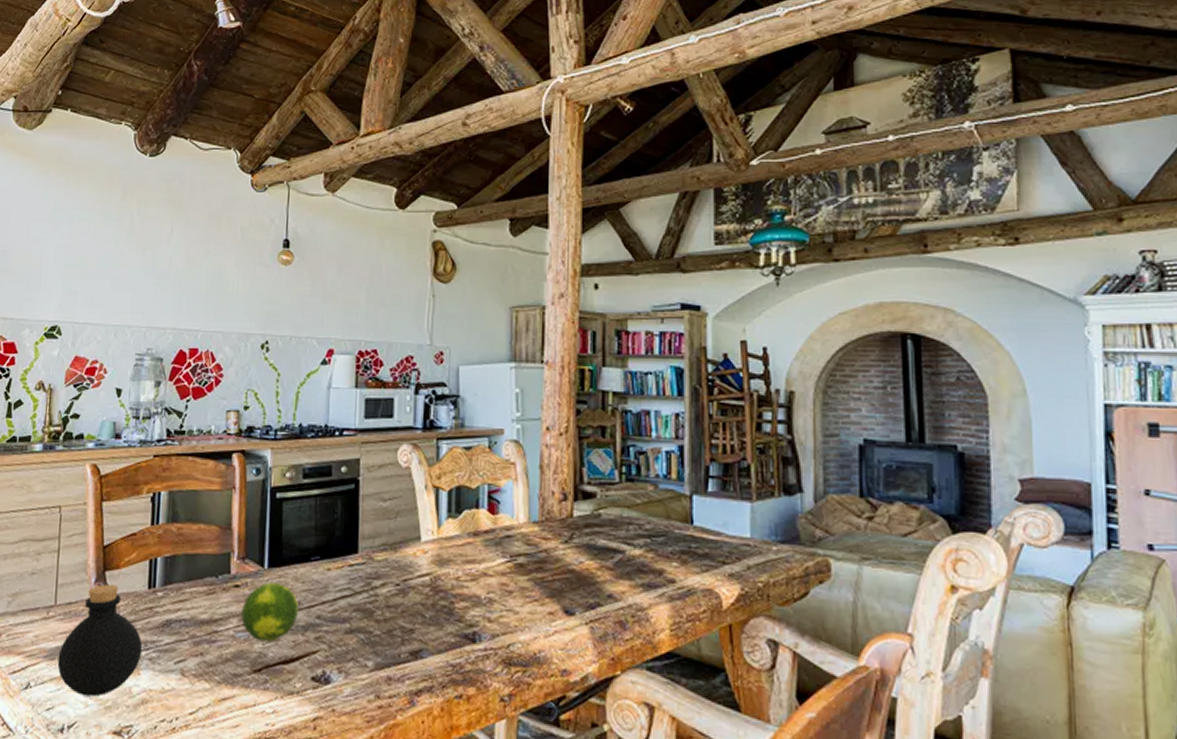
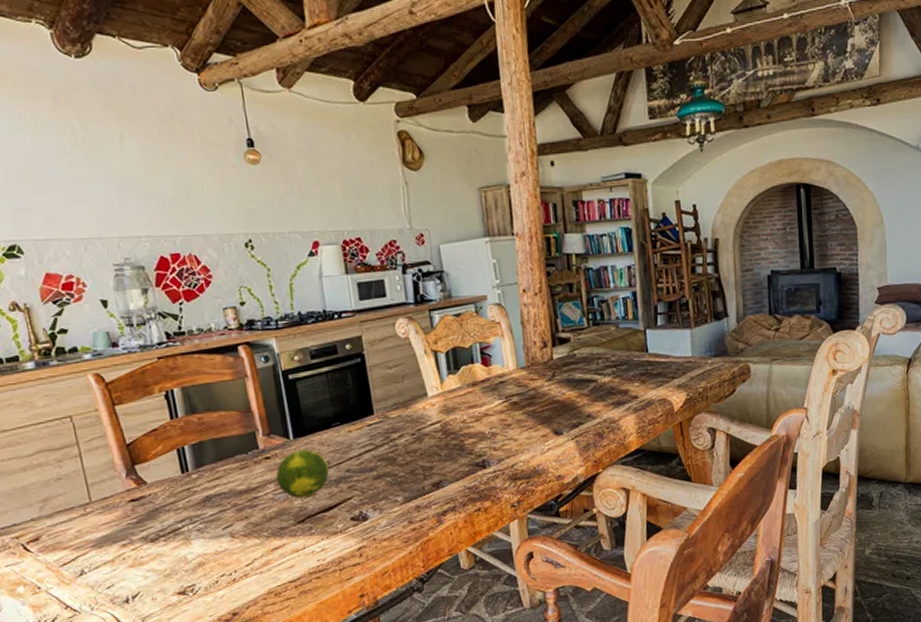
bottle: present [57,584,143,697] -> none [105,475,189,571]

